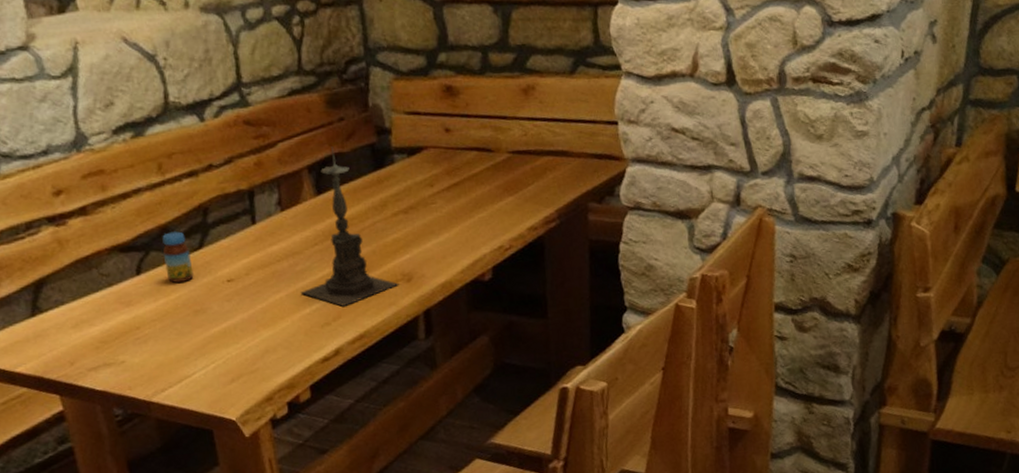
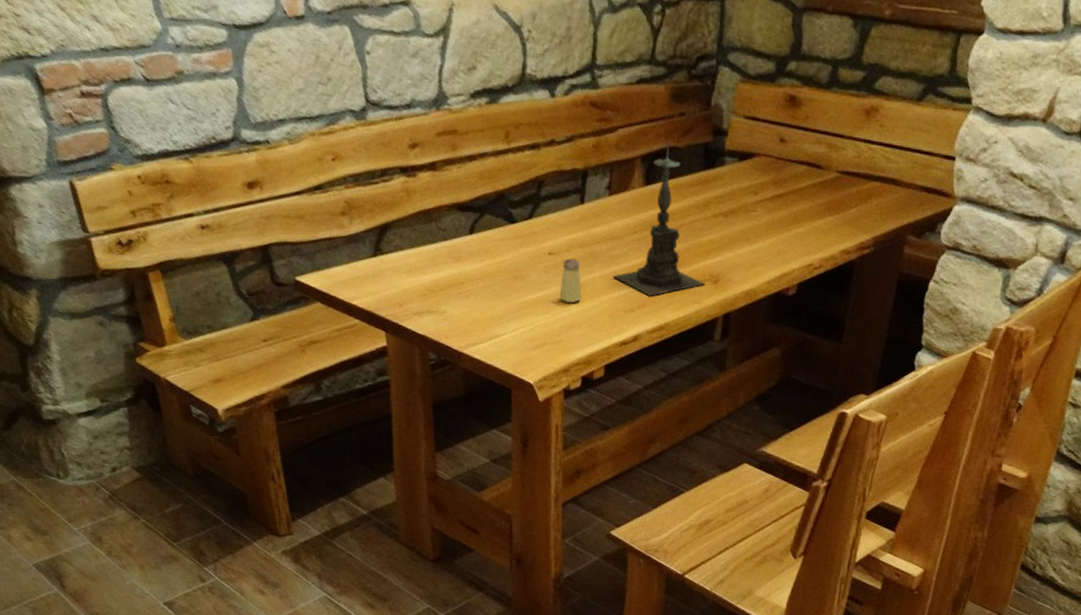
jar: present [162,231,194,283] -> none [495,199,520,248]
saltshaker: none [244,281,271,328] -> present [560,258,582,303]

